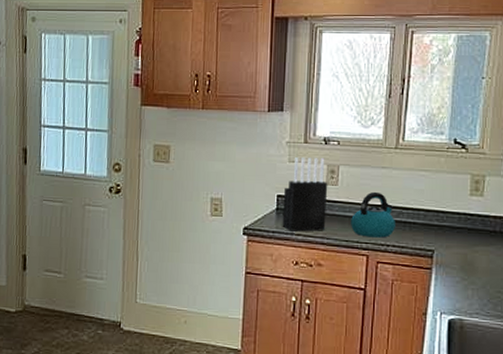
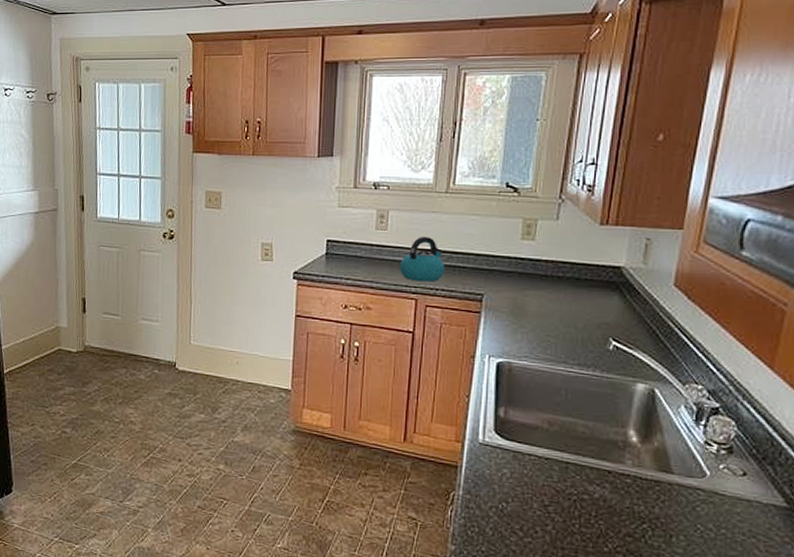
knife block: present [282,157,328,232] -> none [331,202,378,276]

